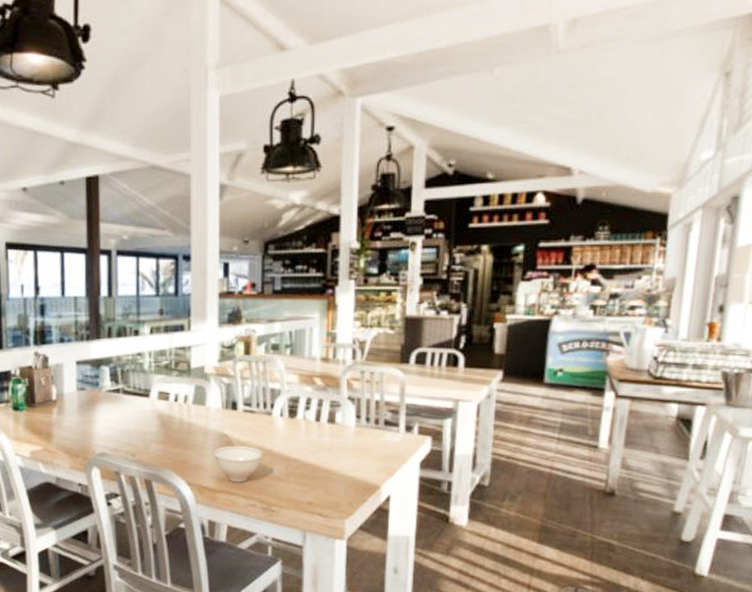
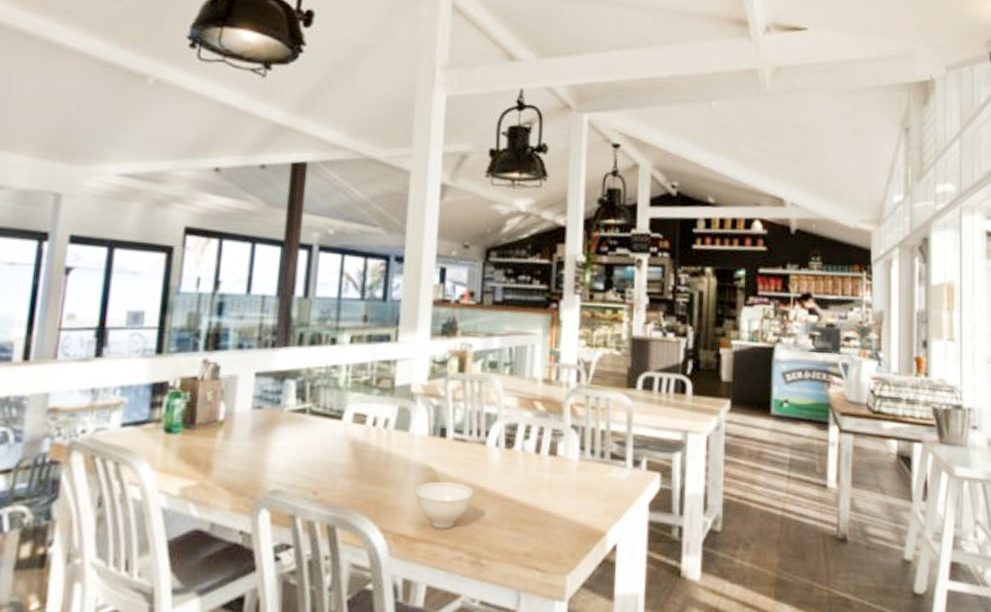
coffee maker: none [589,295,626,324] -> present [809,325,842,355]

